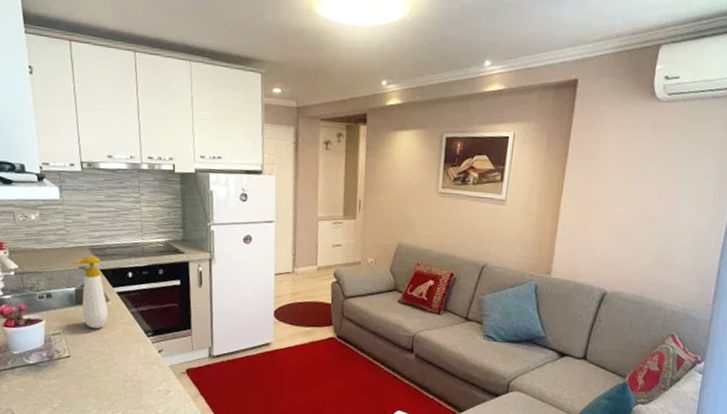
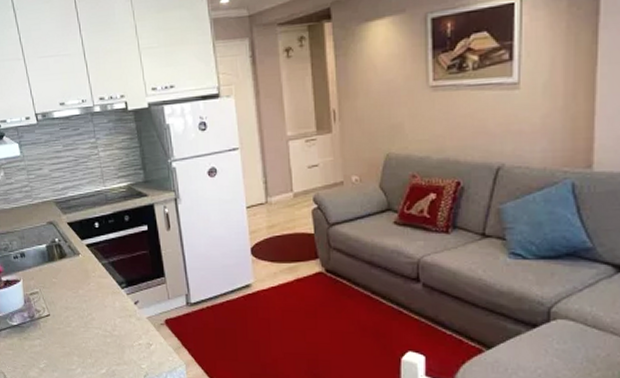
soap bottle: present [73,255,109,329] -> none [40,209,81,285]

